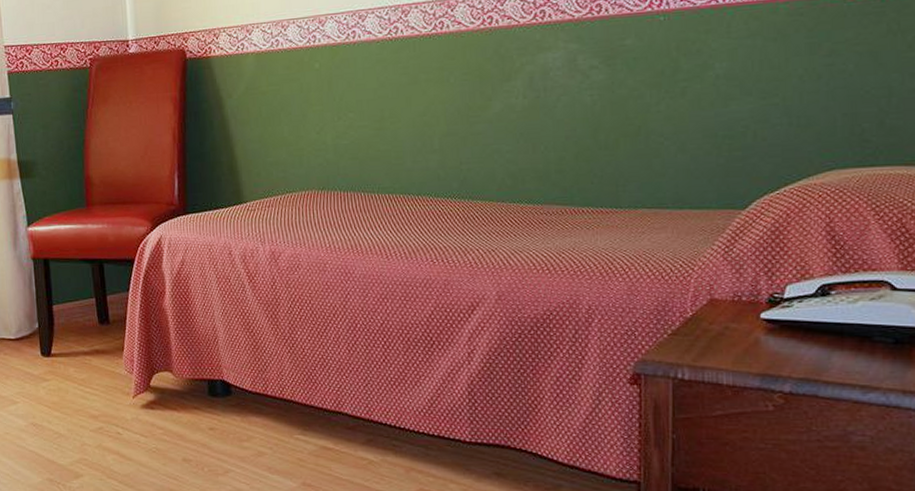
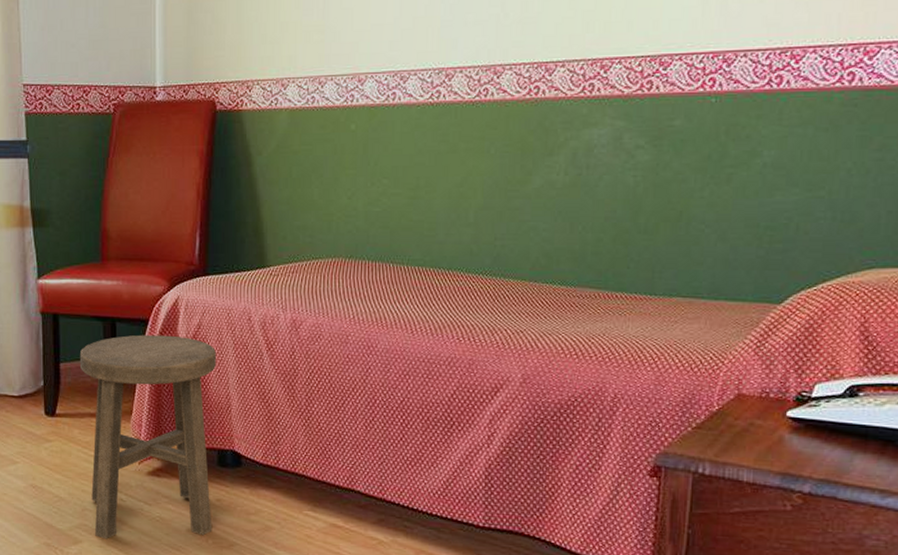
stool: none [70,273,208,472] -> present [79,334,216,539]

